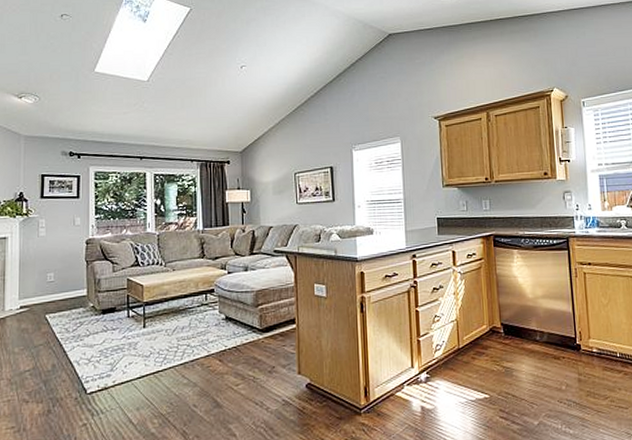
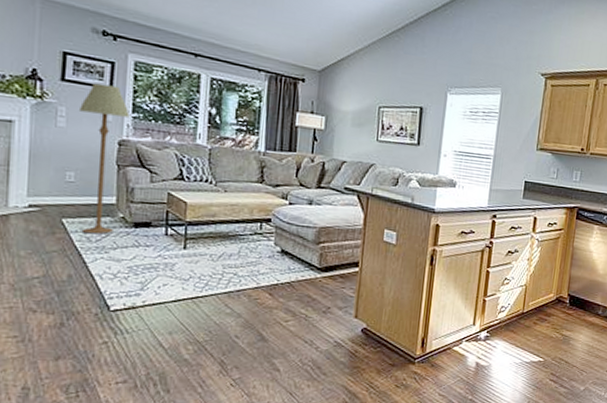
floor lamp: none [56,195,93,325] -> present [80,83,130,234]

